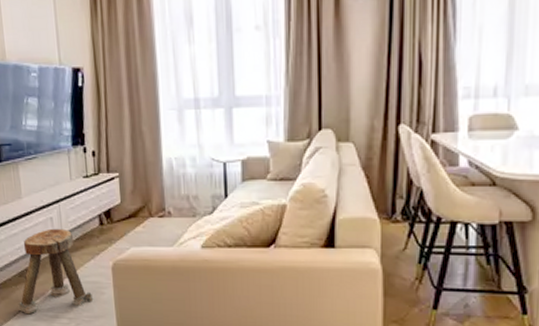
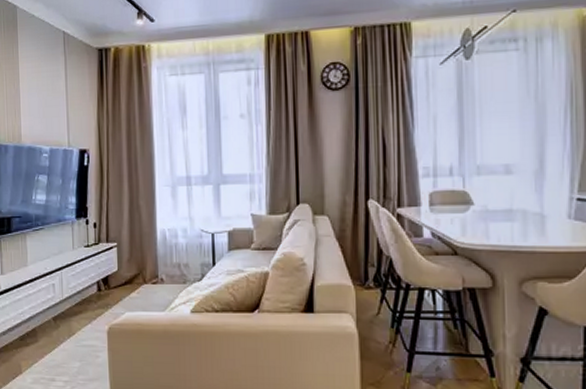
stool: present [18,228,94,315] -> none [17,294,89,378]

